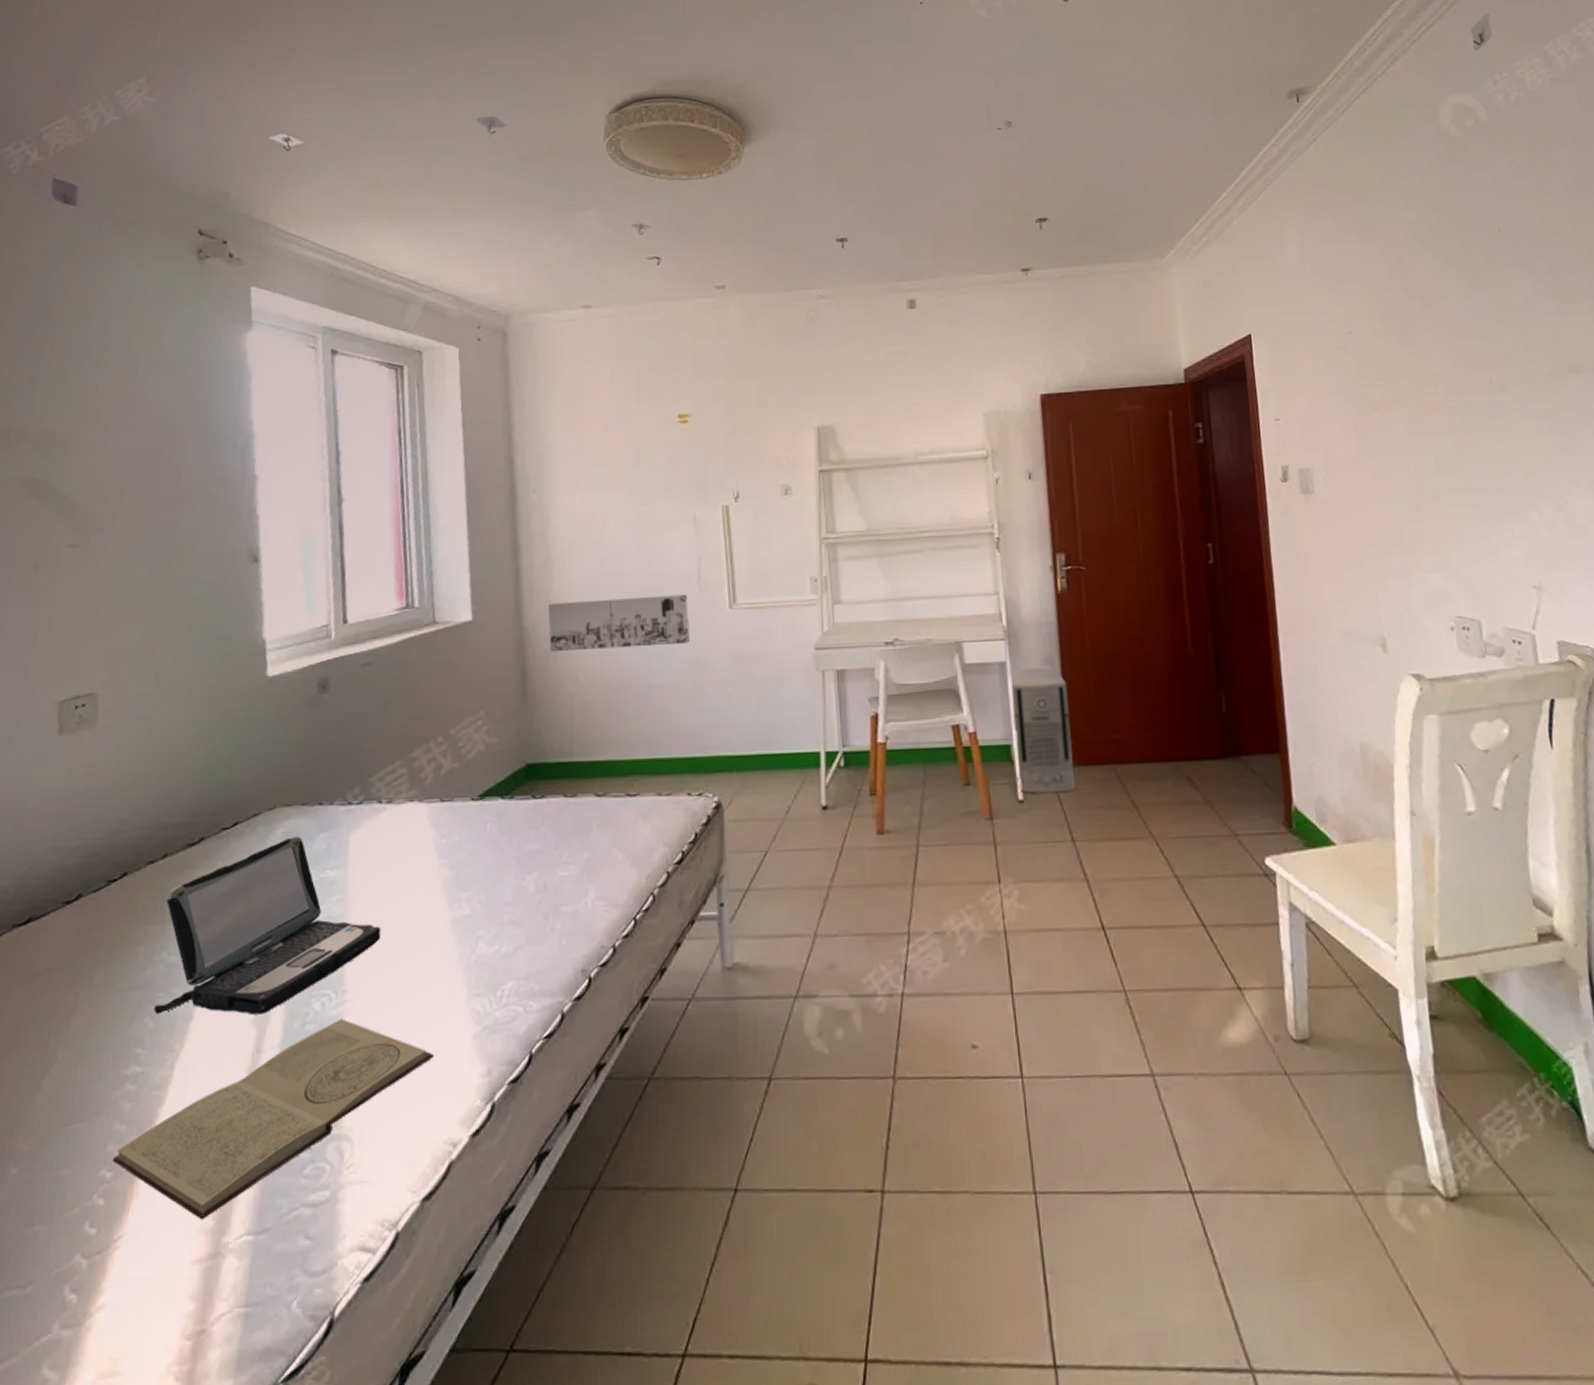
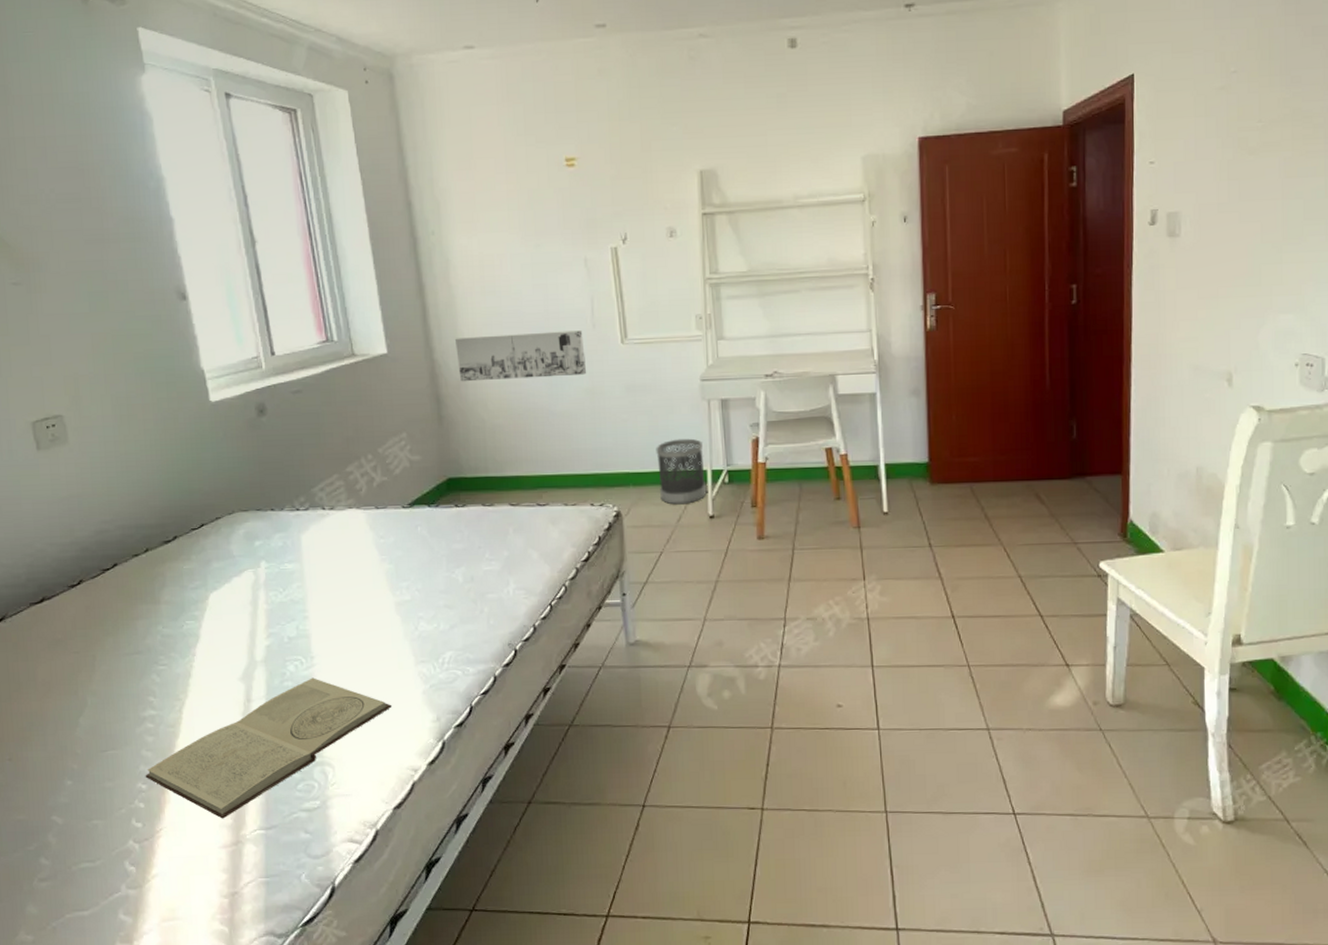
laptop: present [154,835,381,1015] -> none [153,535,338,674]
wastebasket: none [763,715,820,794] -> present [656,438,707,505]
air purifier: present [1011,667,1075,794] -> none [880,398,934,507]

